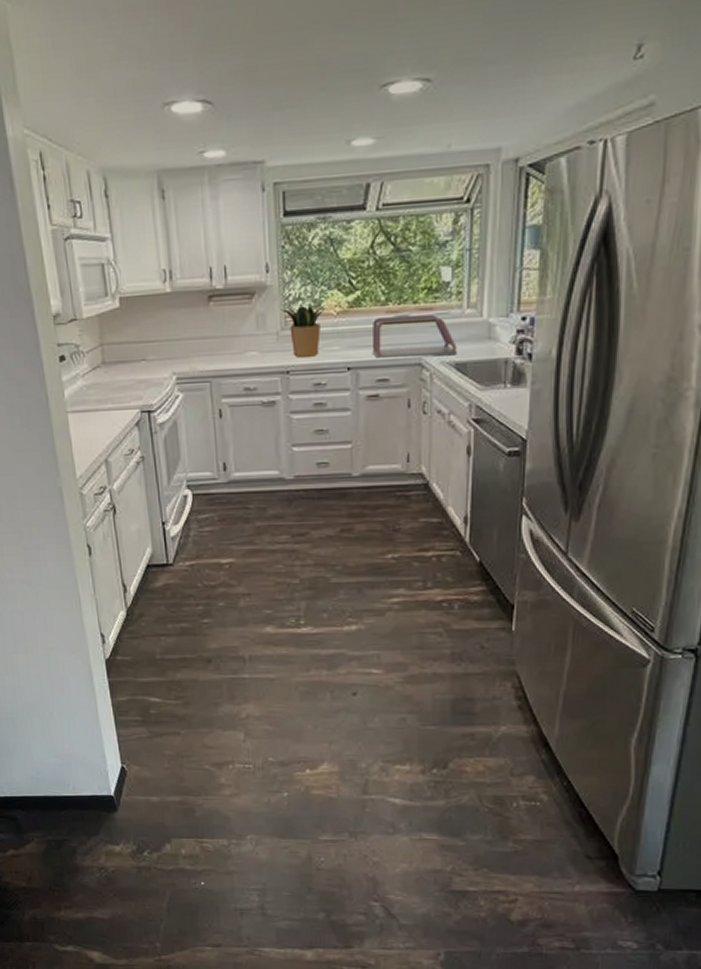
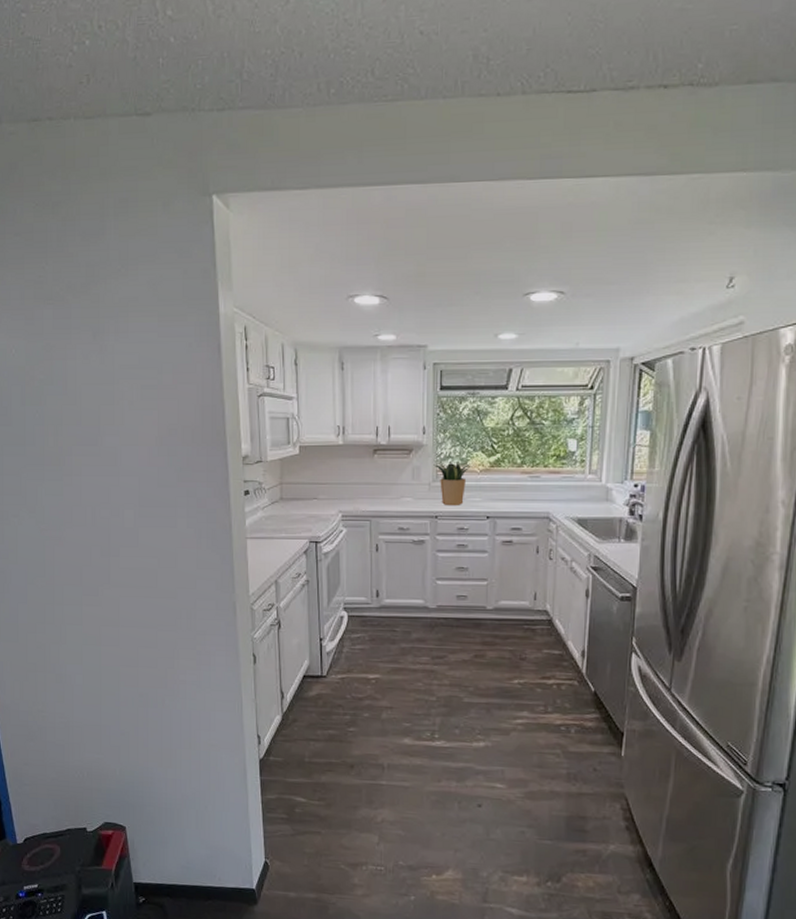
dish rack: present [372,315,457,360] -> none [508,477,579,512]

